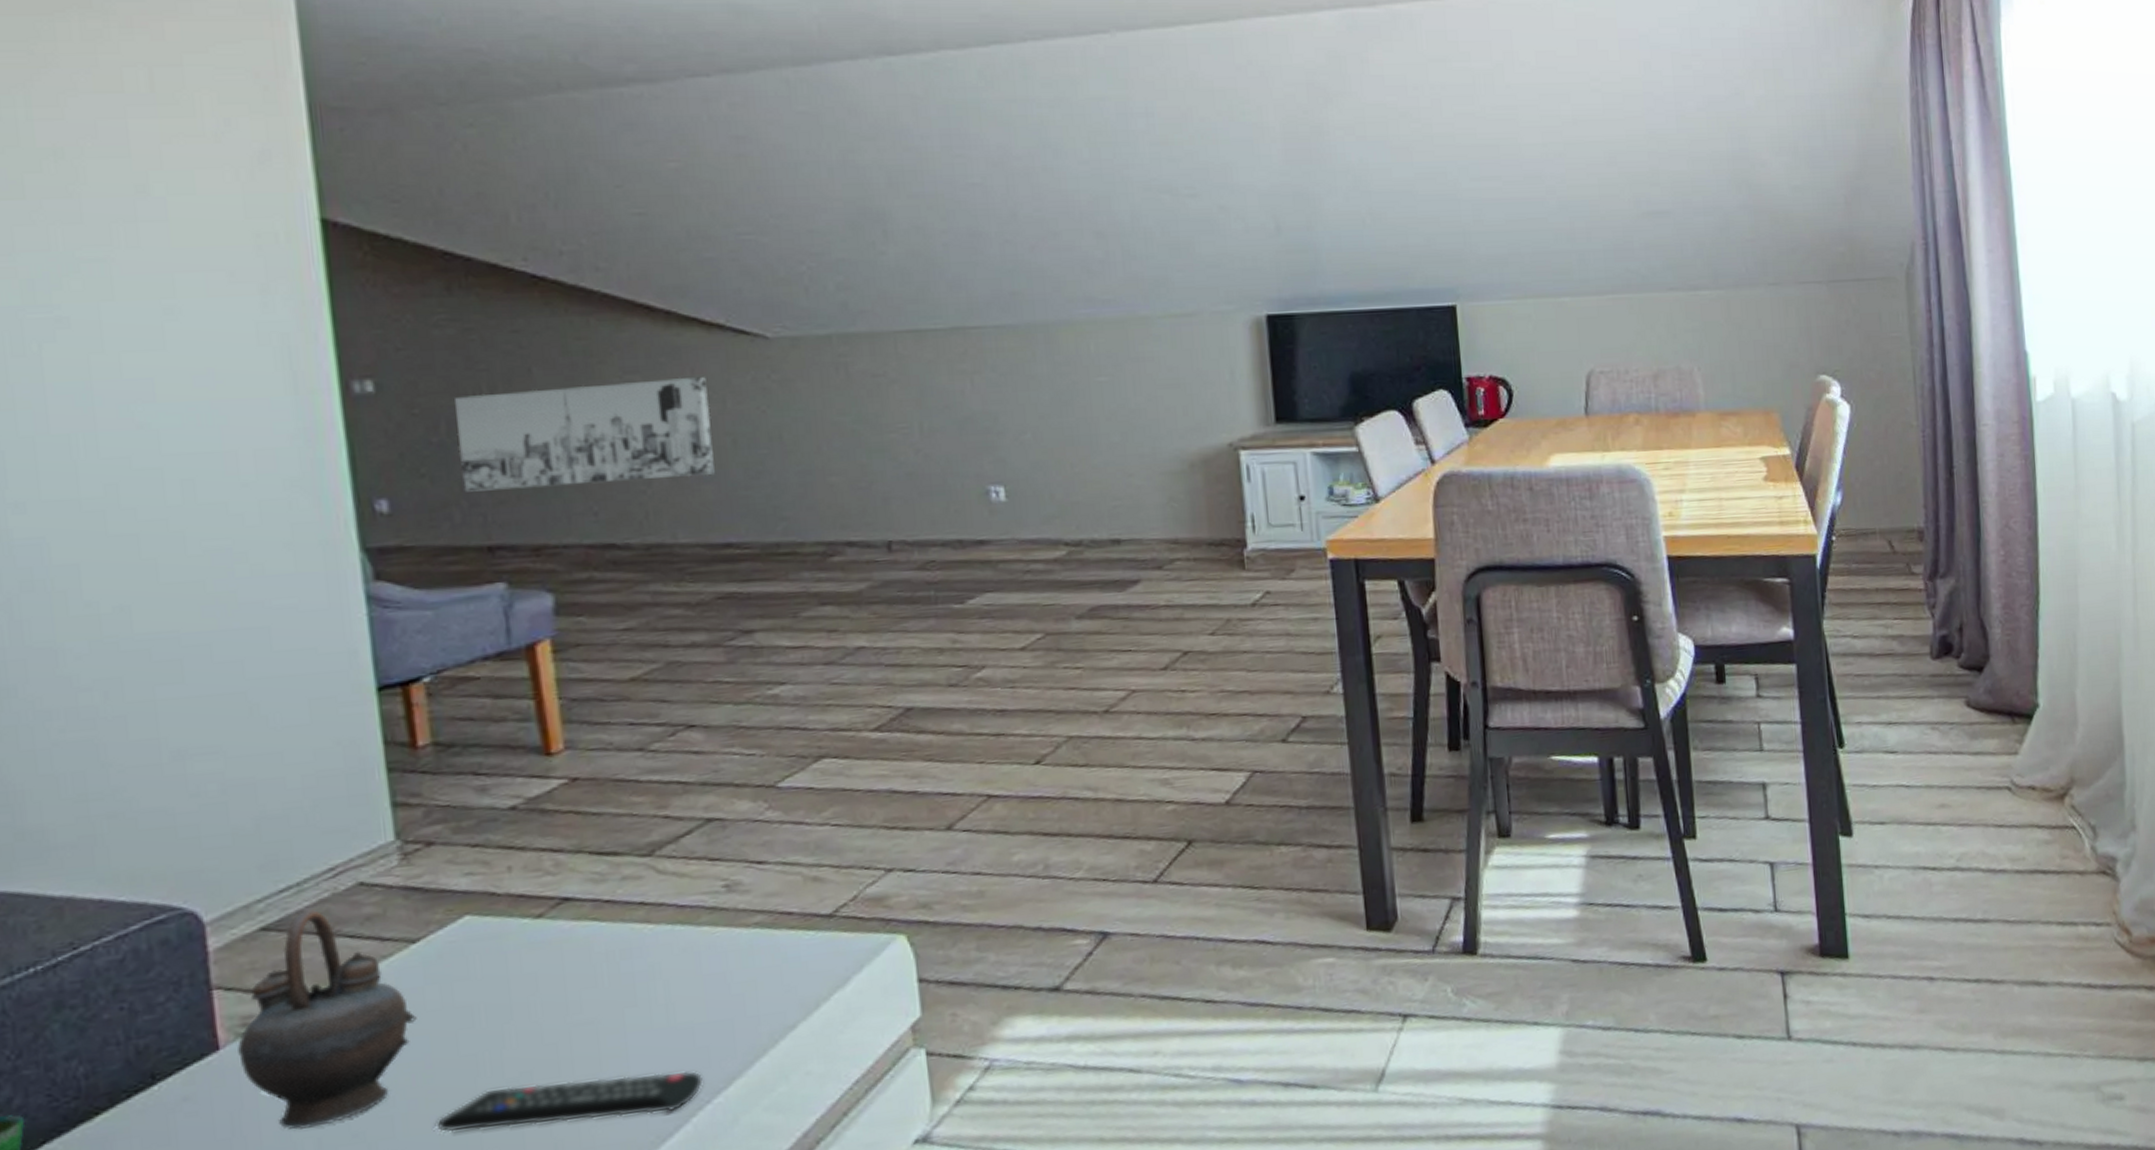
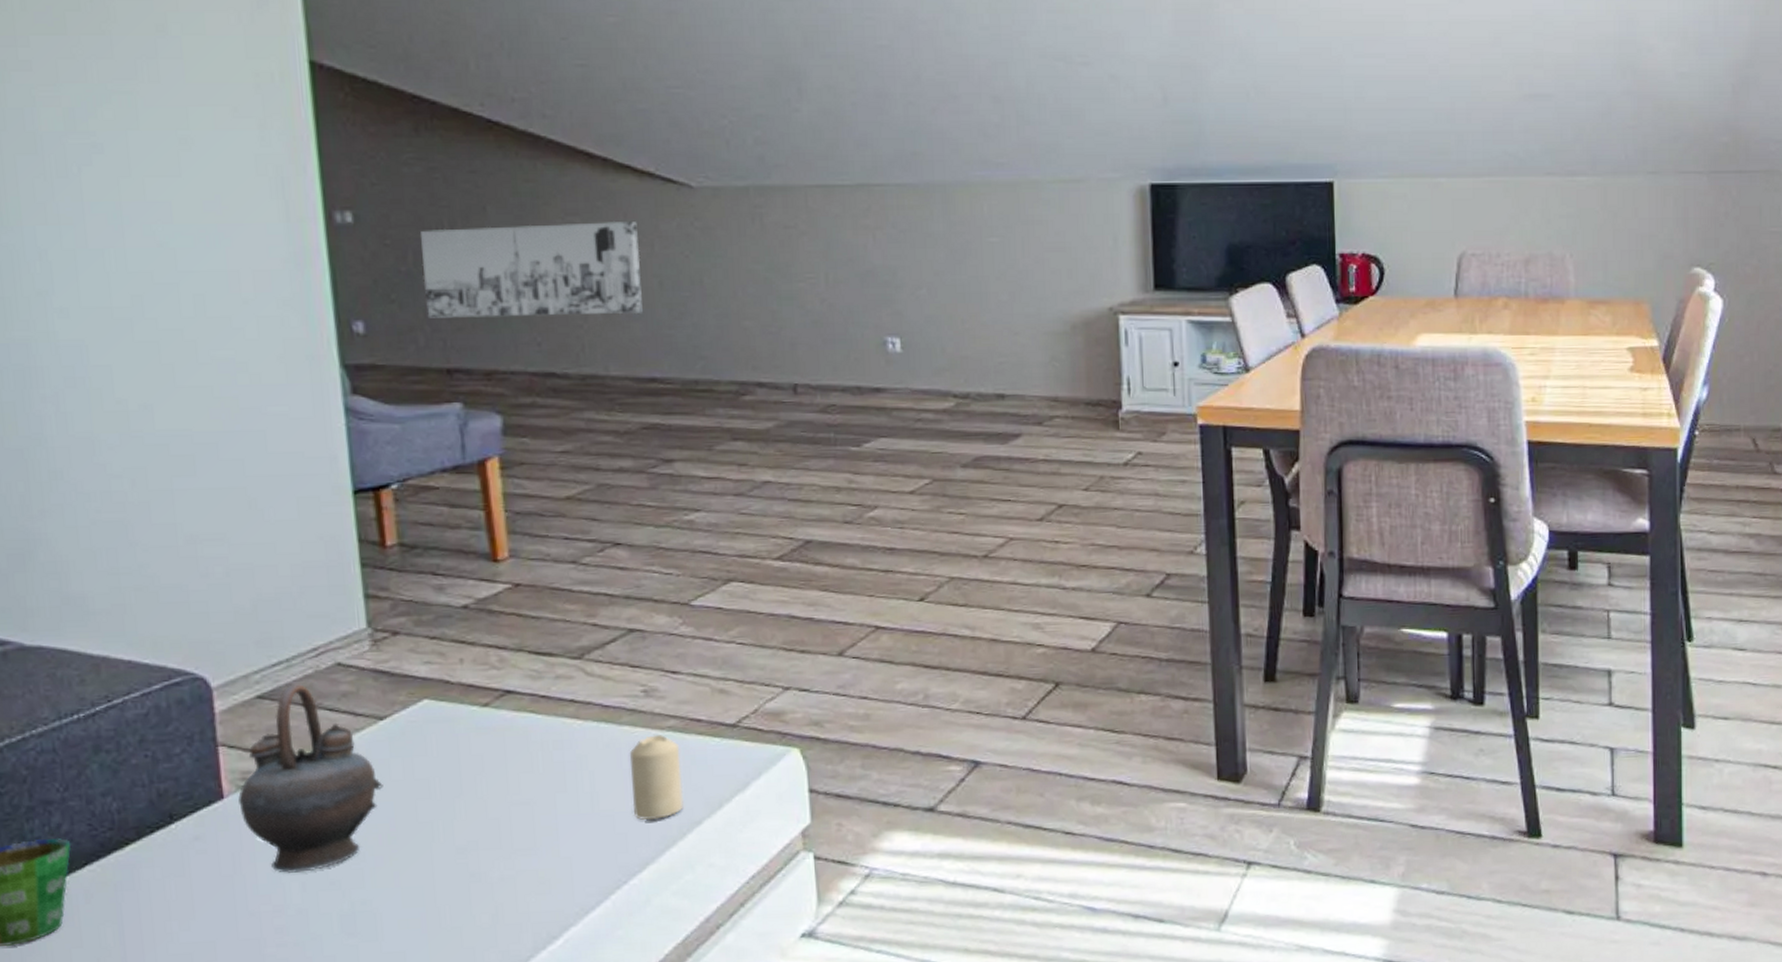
remote control: present [436,1070,704,1133] -> none [398,852,622,889]
candle: none [709,933,775,1030] -> present [629,735,684,820]

